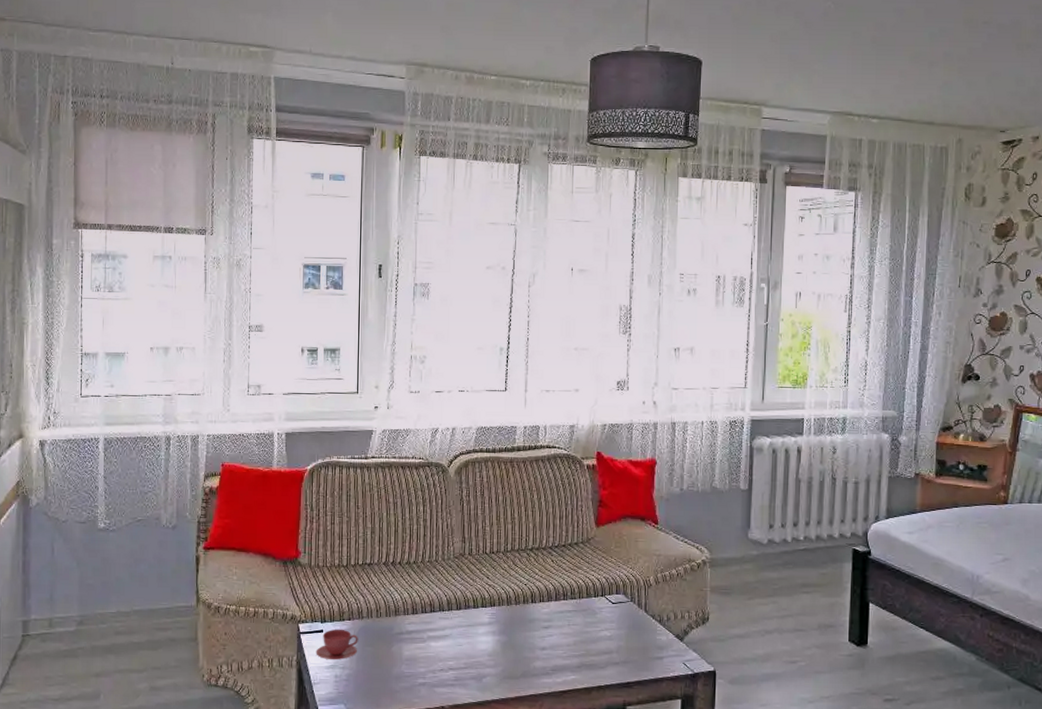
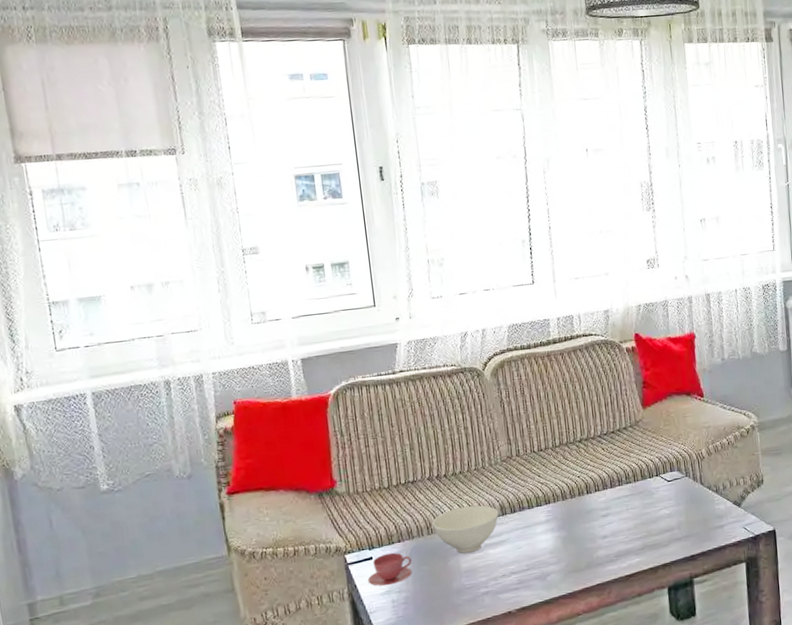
bowl: none [381,596,445,643] -> present [431,505,499,554]

